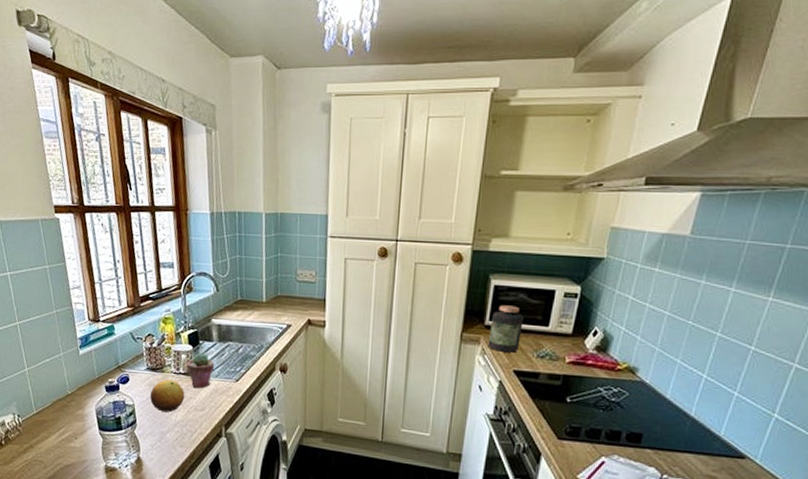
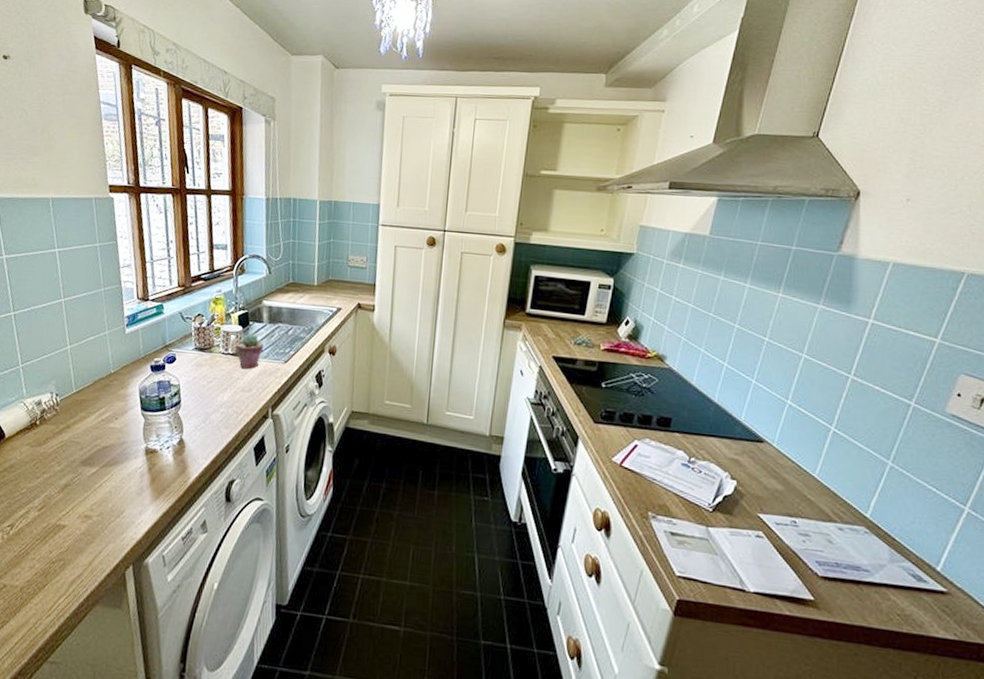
fruit: present [150,379,185,413] -> none [196,360,233,393]
jar: present [487,305,523,353] -> none [528,294,562,339]

